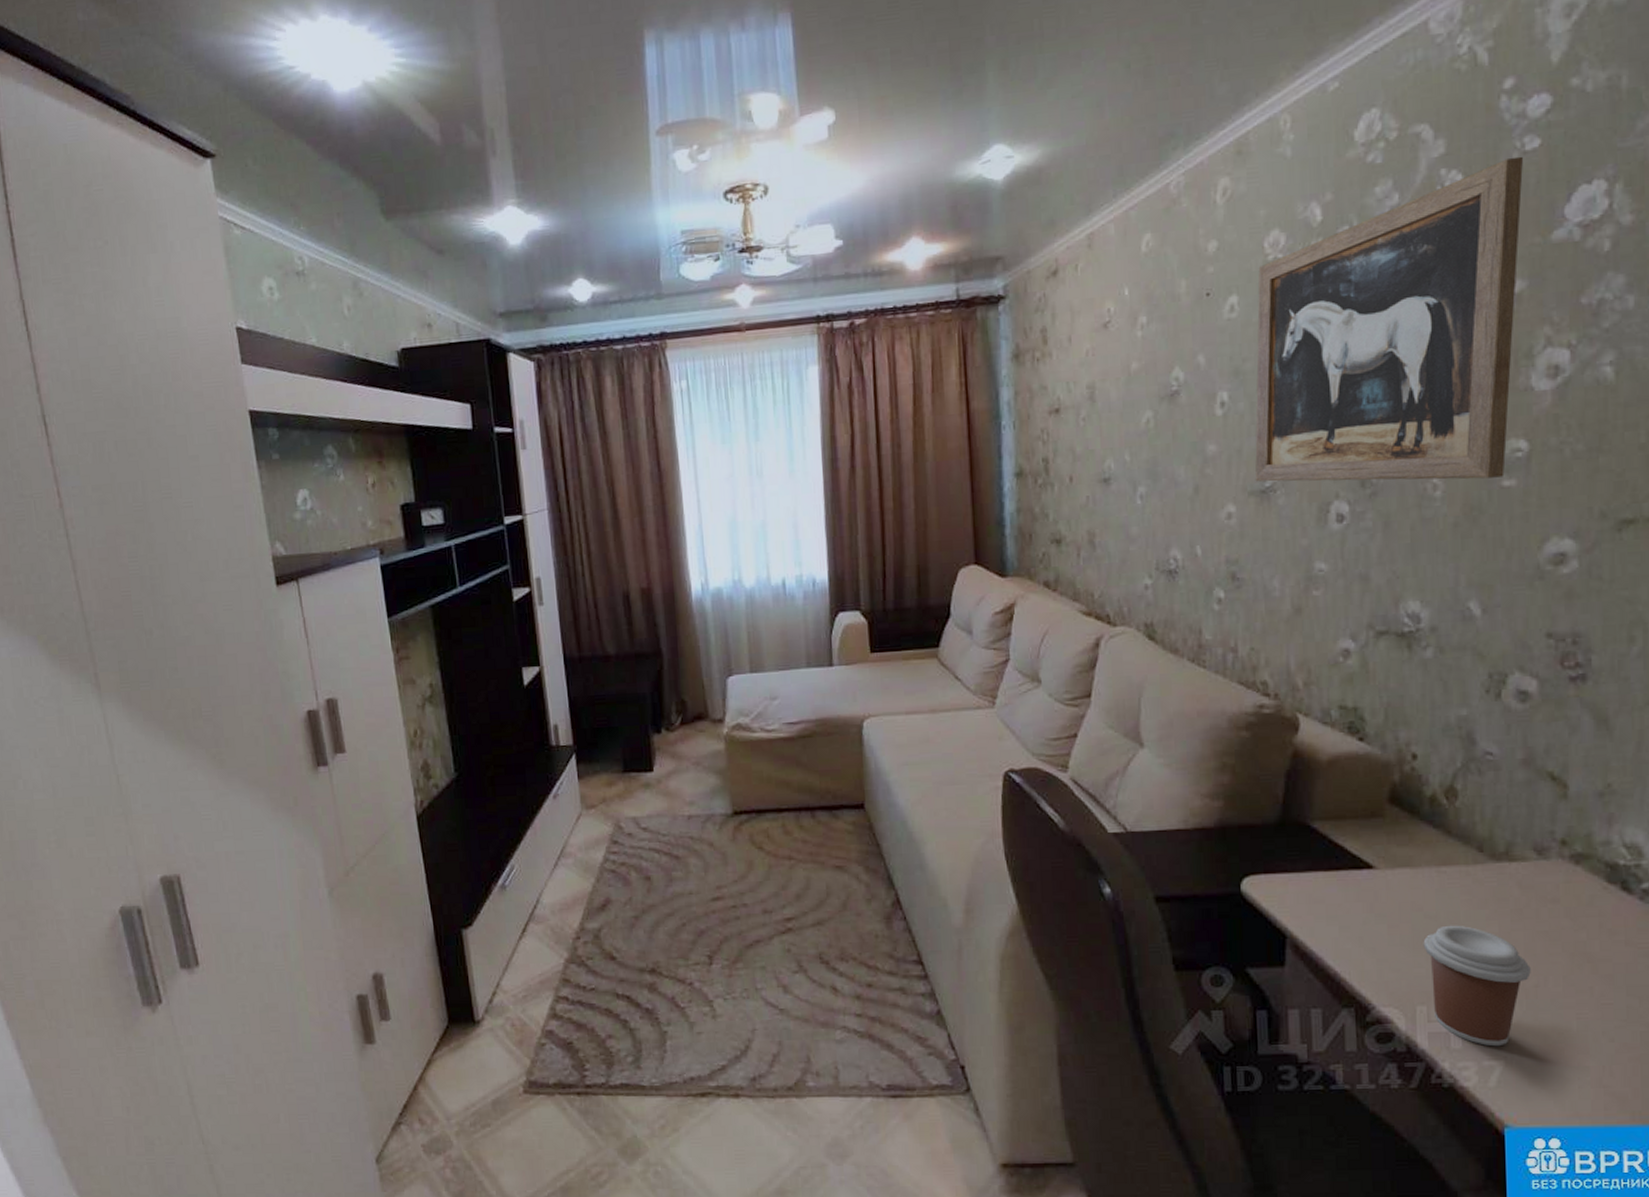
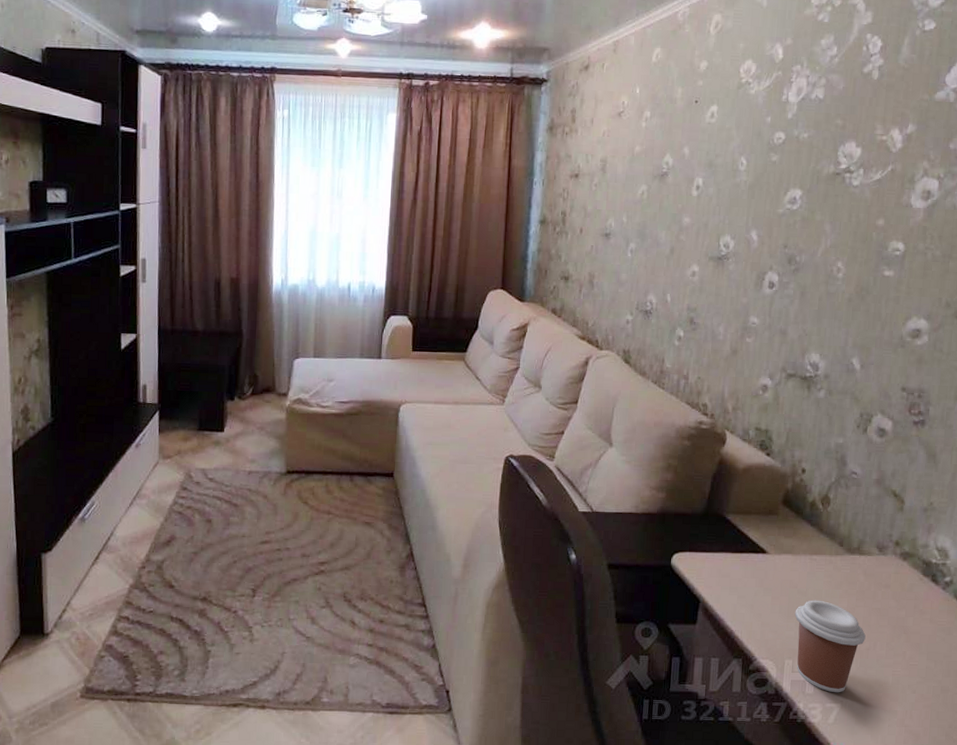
wall art: present [1254,156,1524,482] -> none [715,33,923,268]

